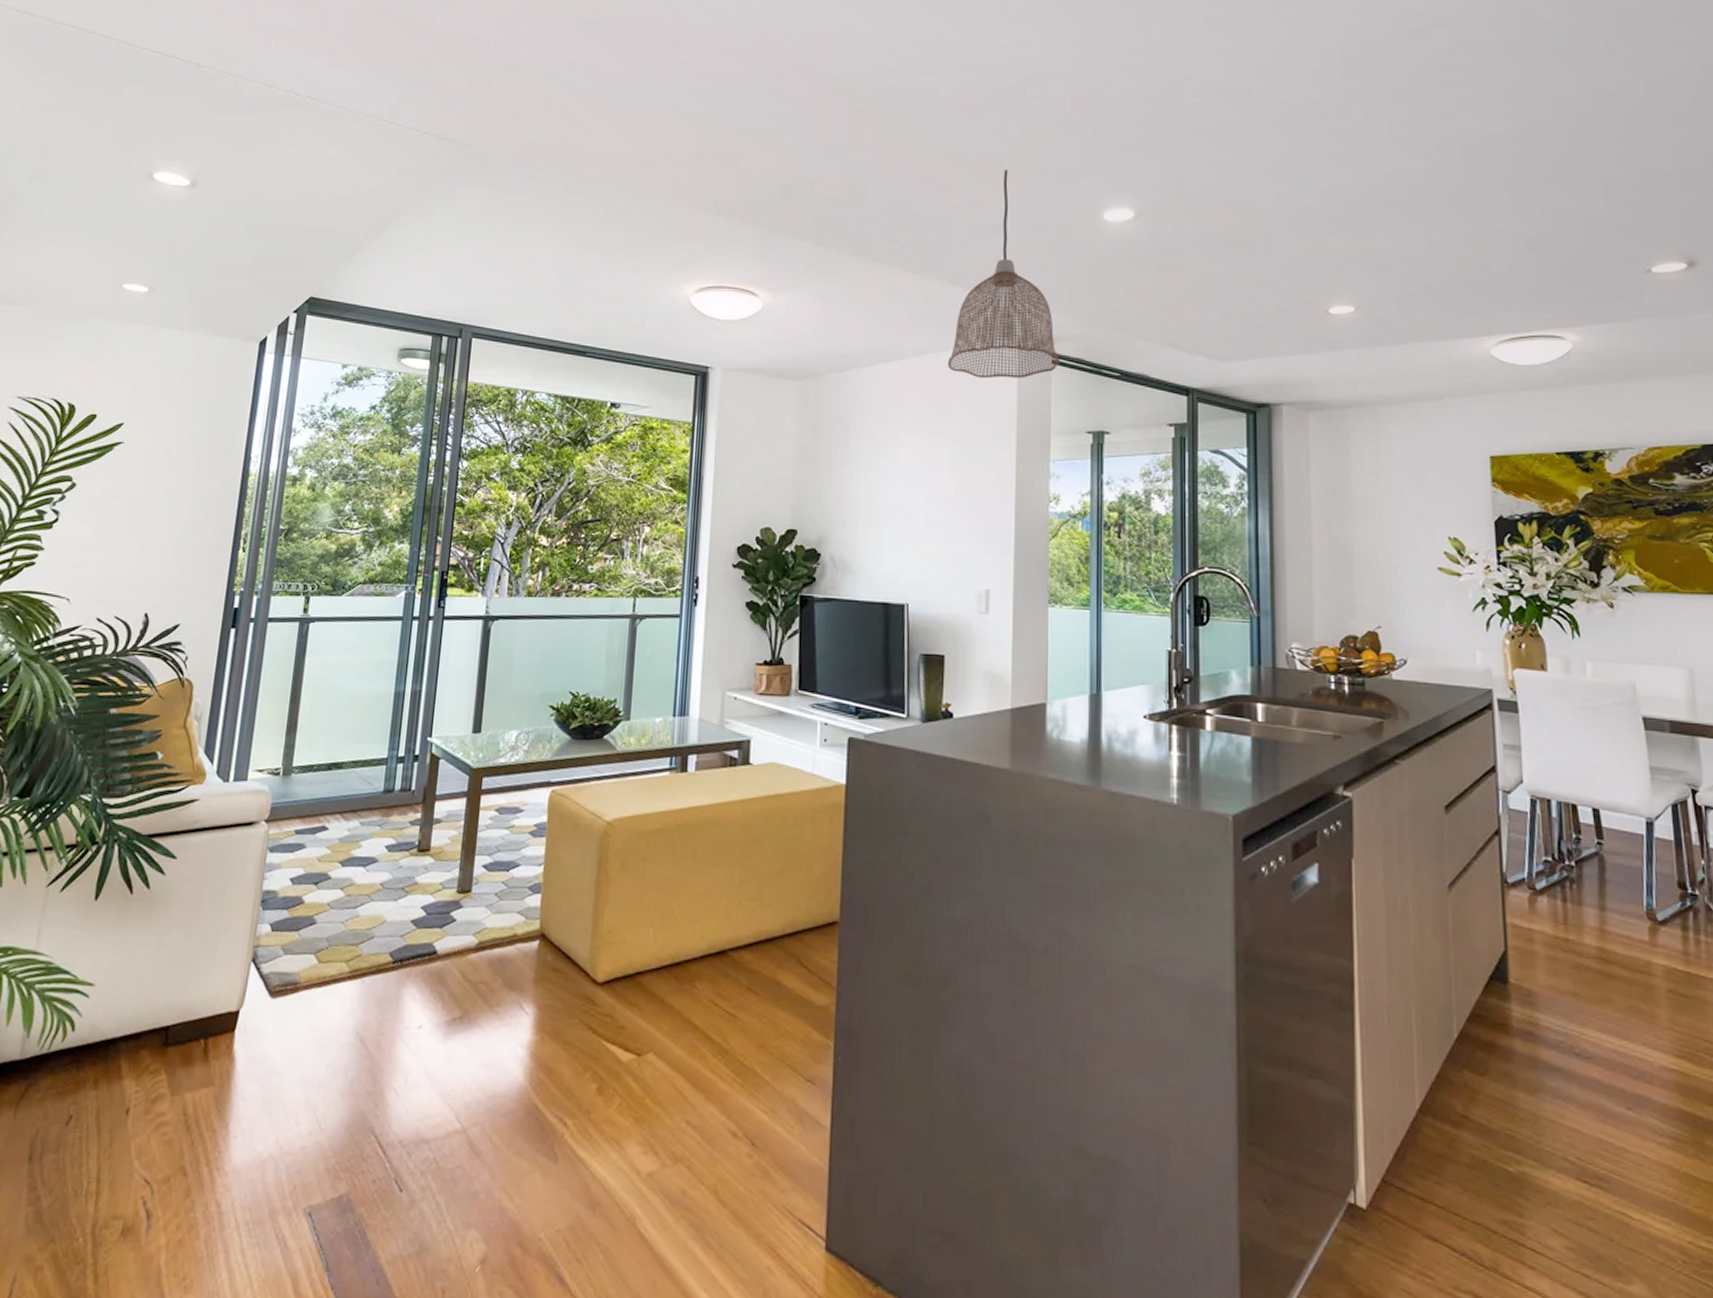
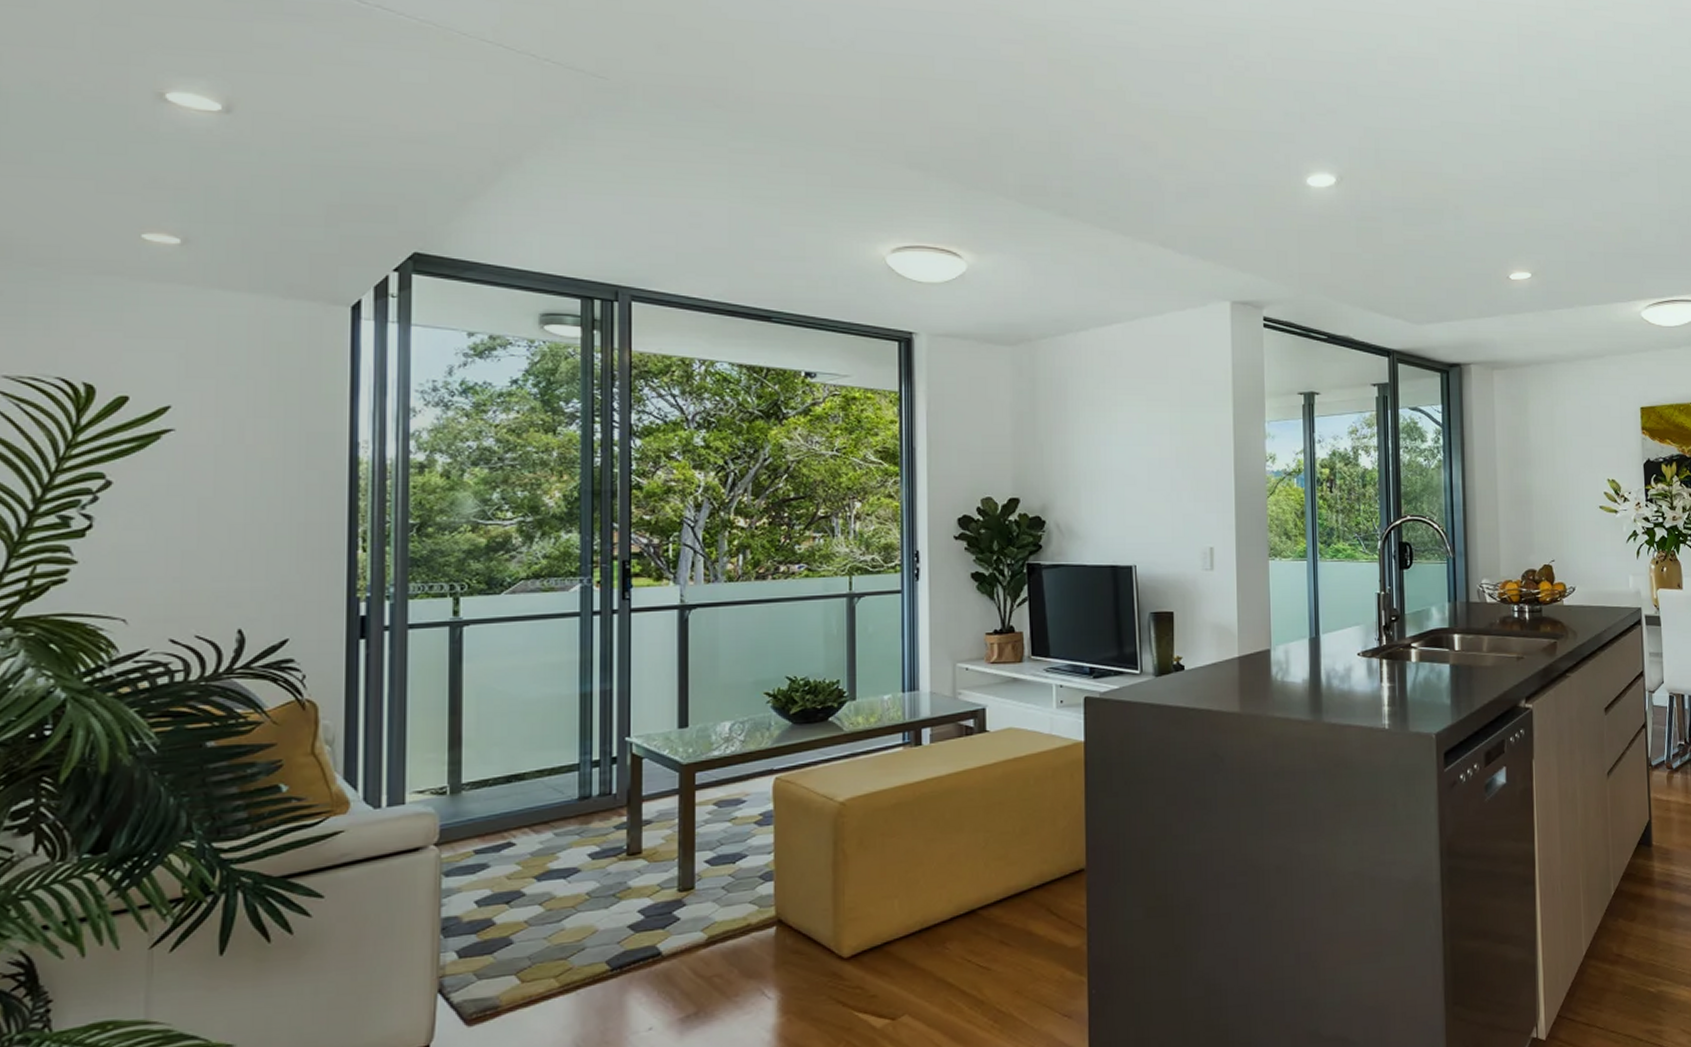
pendant lamp: present [947,169,1061,379] -> none [1162,129,1272,342]

